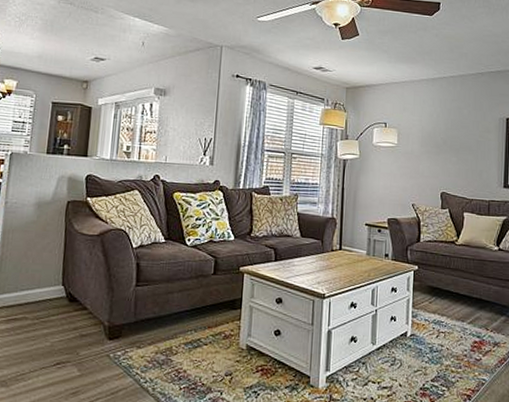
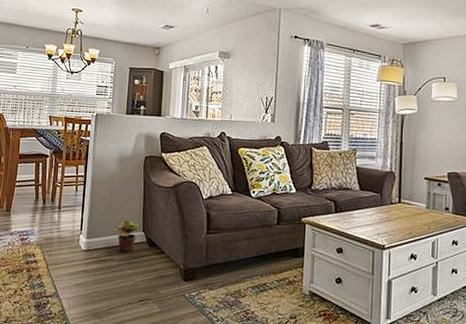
potted plant: none [28,273,57,310] -> present [114,220,138,252]

